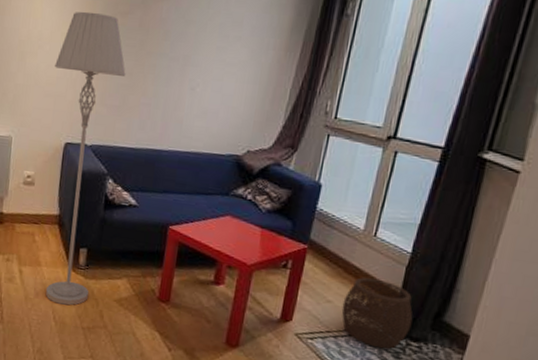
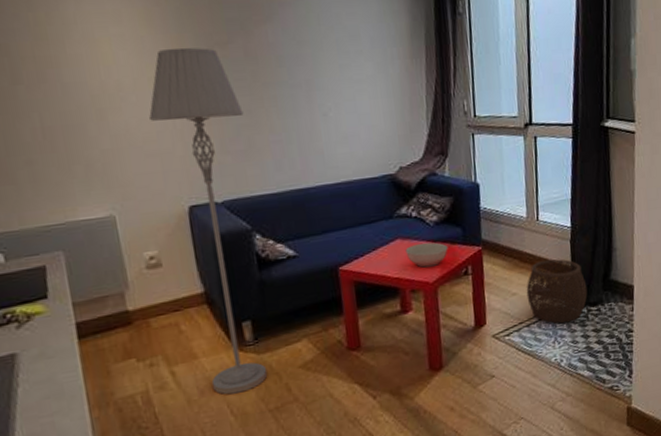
bowl: none [231,225,274,251] -> present [405,242,448,268]

